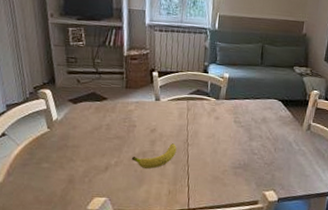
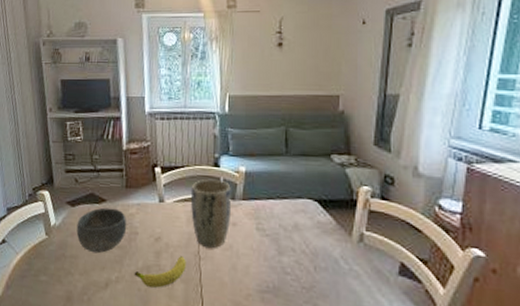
bowl: none [78,104,126,143] -> present [76,207,127,254]
plant pot: none [182,82,217,137] -> present [190,179,231,249]

